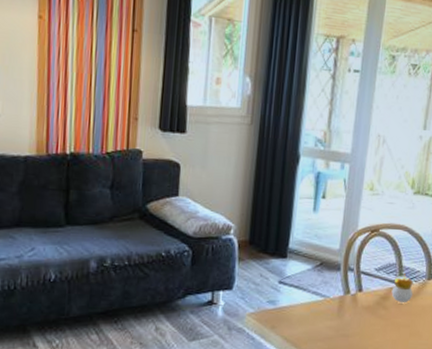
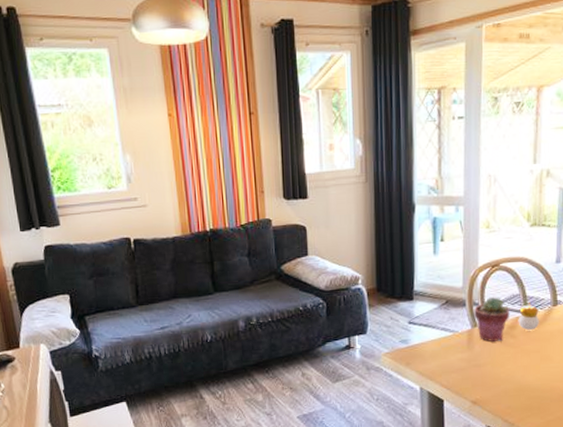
potted succulent: none [348,263,385,311] -> present [474,297,510,342]

